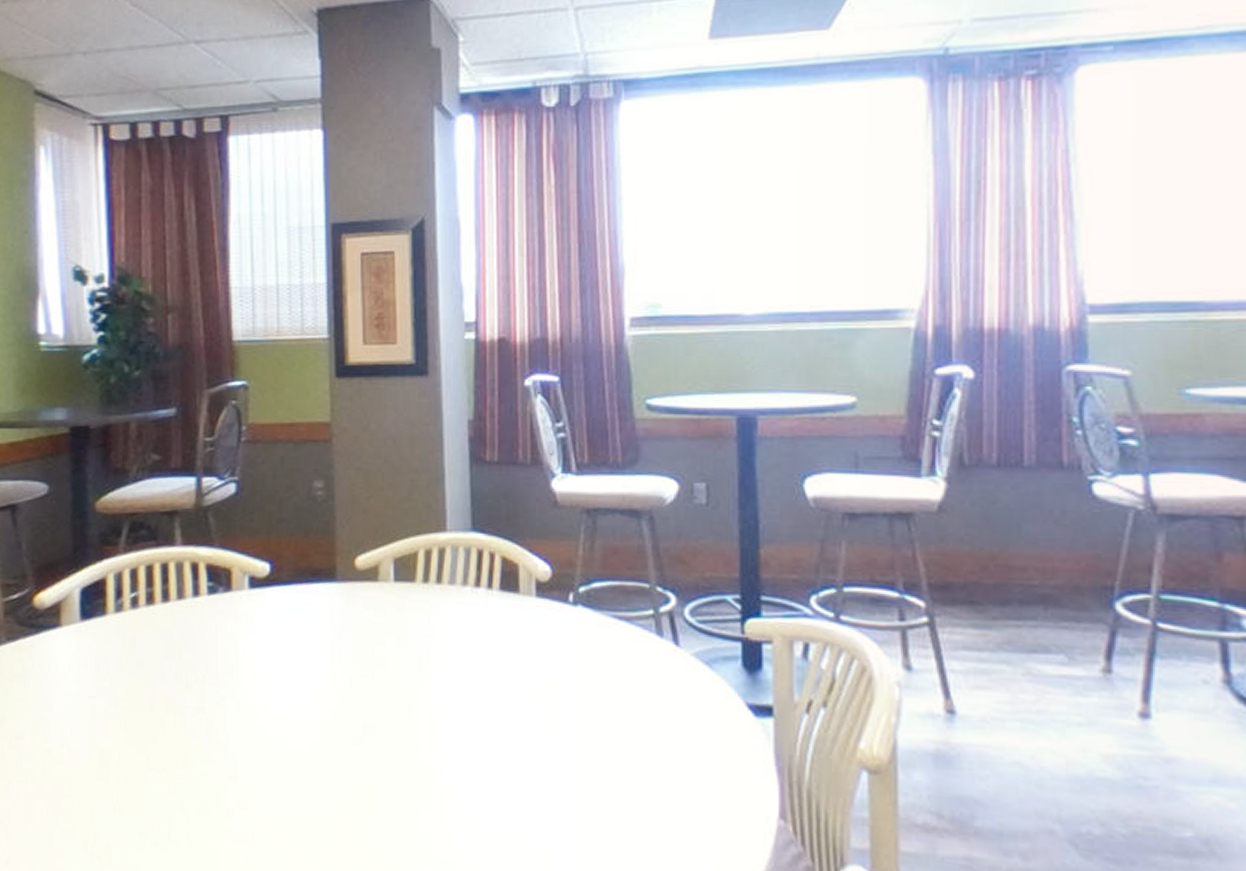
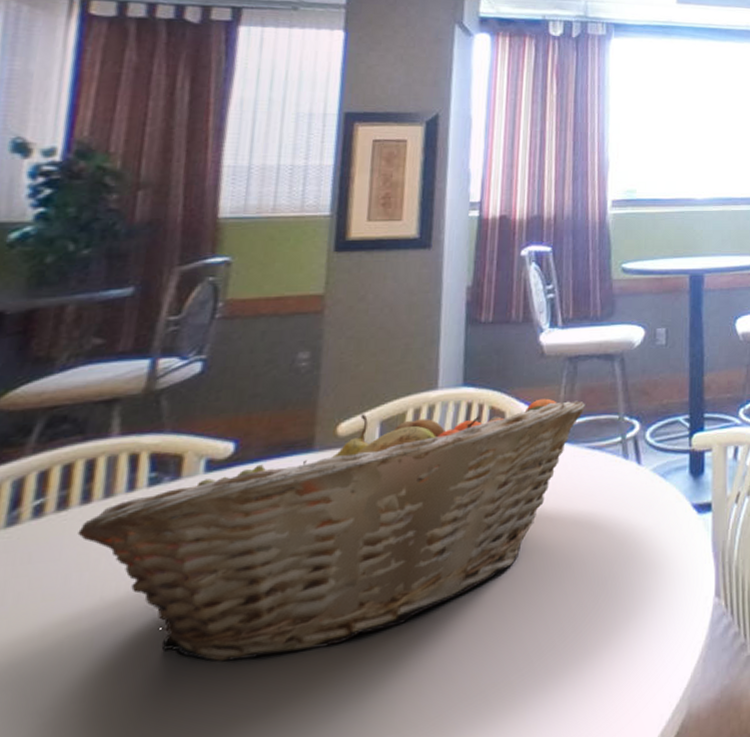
fruit basket: none [163,550,608,771] -> present [78,398,585,662]

